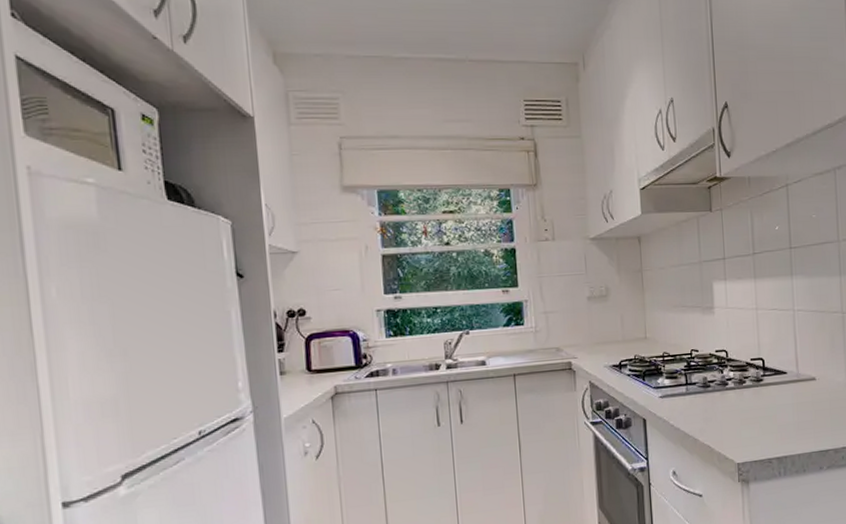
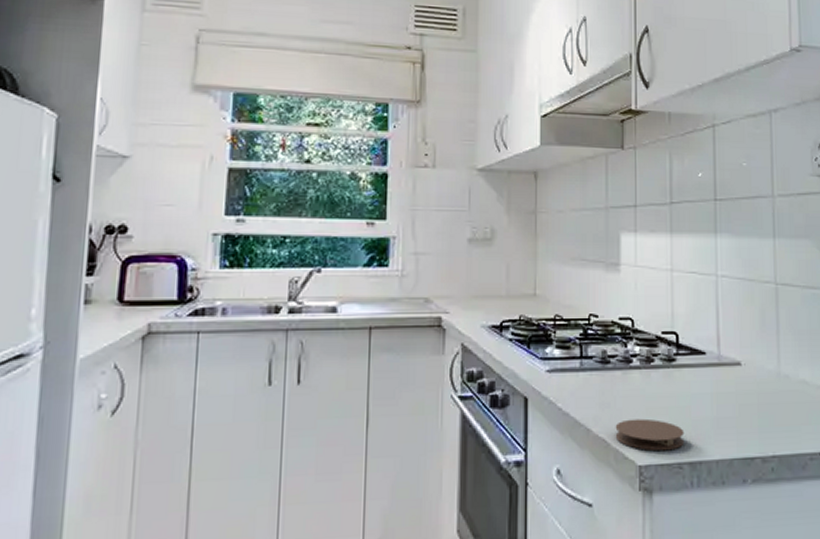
coaster: none [717,427,773,451] -> present [615,418,685,451]

